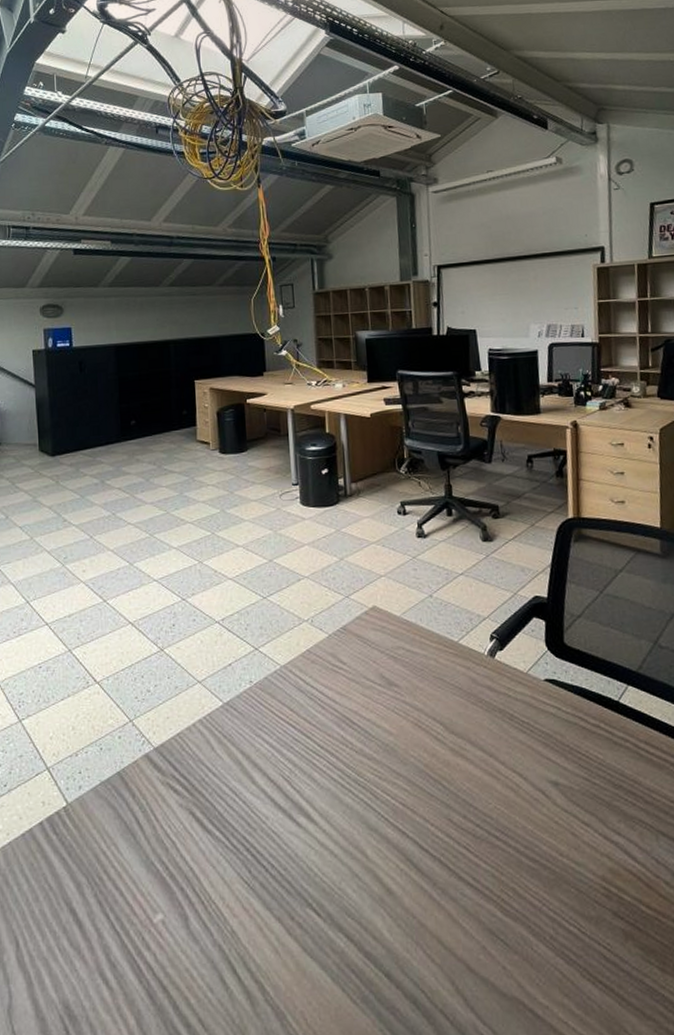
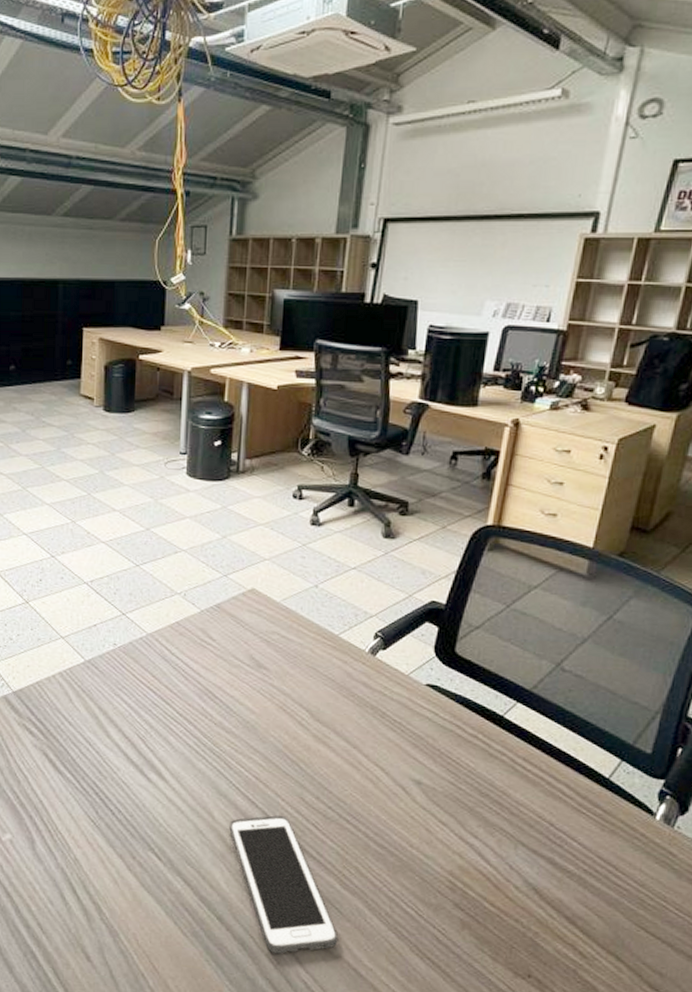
cell phone: none [384,843,509,1007] -> present [229,815,337,954]

